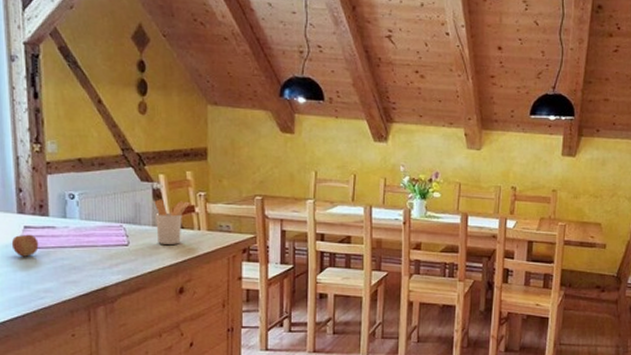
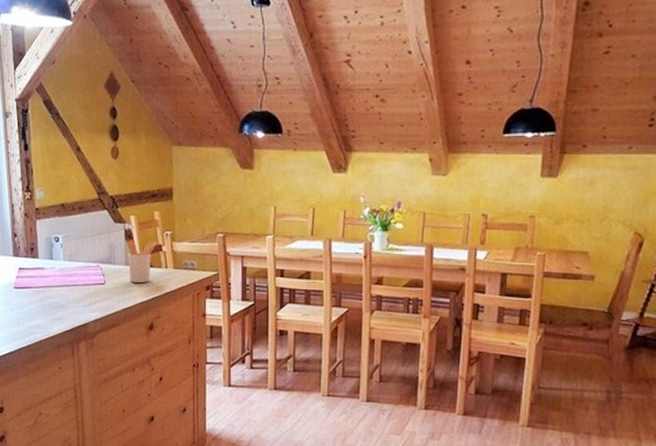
fruit: present [11,234,39,257] -> none [9,275,31,296]

